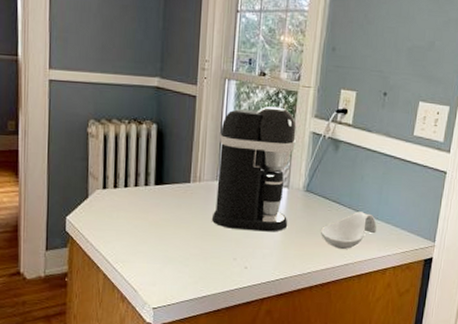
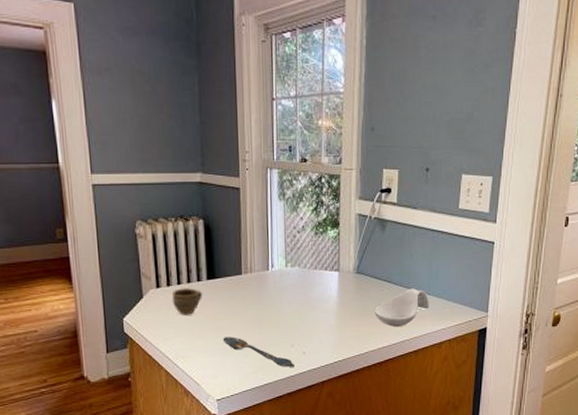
cup: none [117,191,148,219] -> present [171,288,202,315]
spoon: none [165,244,235,282] -> present [223,337,294,368]
coffee maker: present [211,106,297,232] -> none [266,192,342,317]

